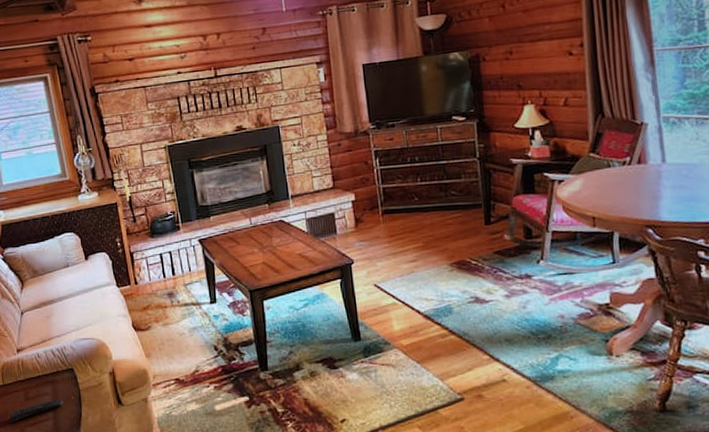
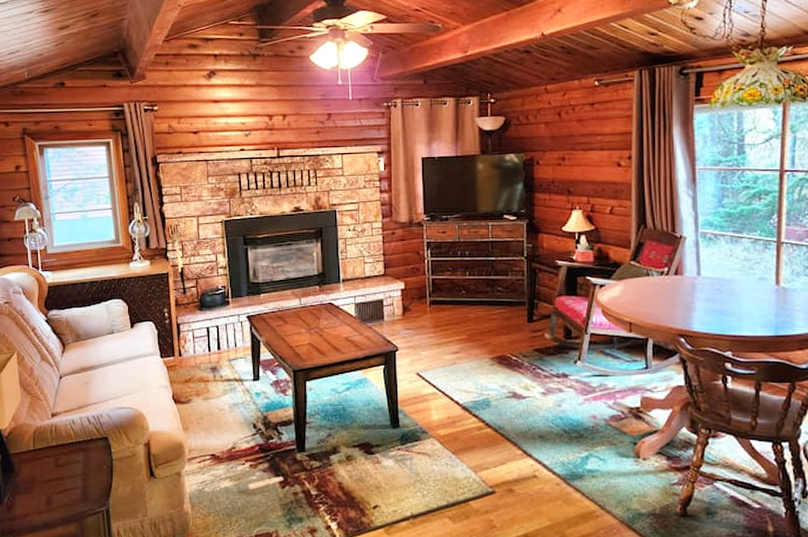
remote control: present [9,399,64,422] -> none [37,468,94,489]

